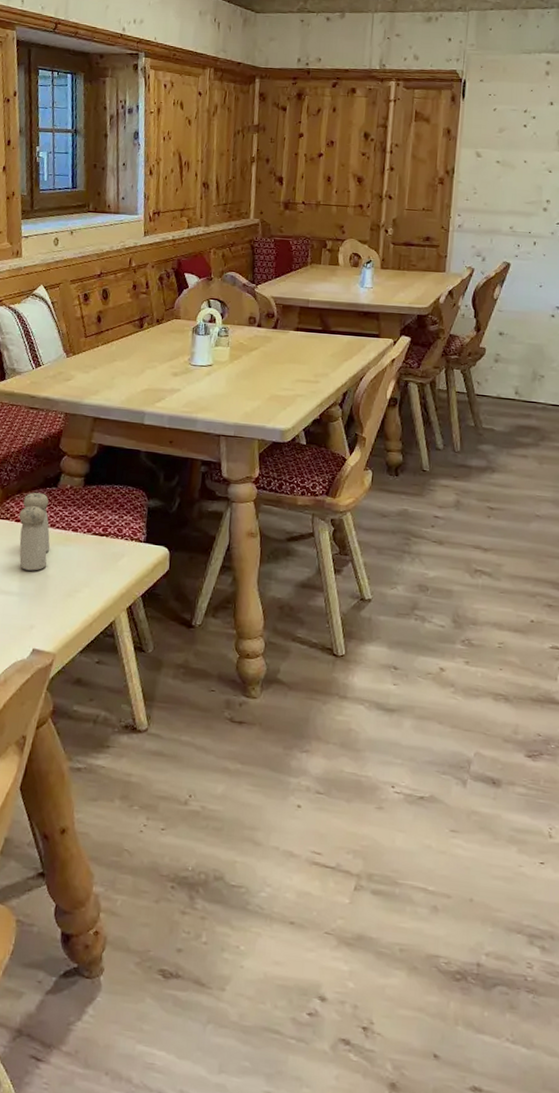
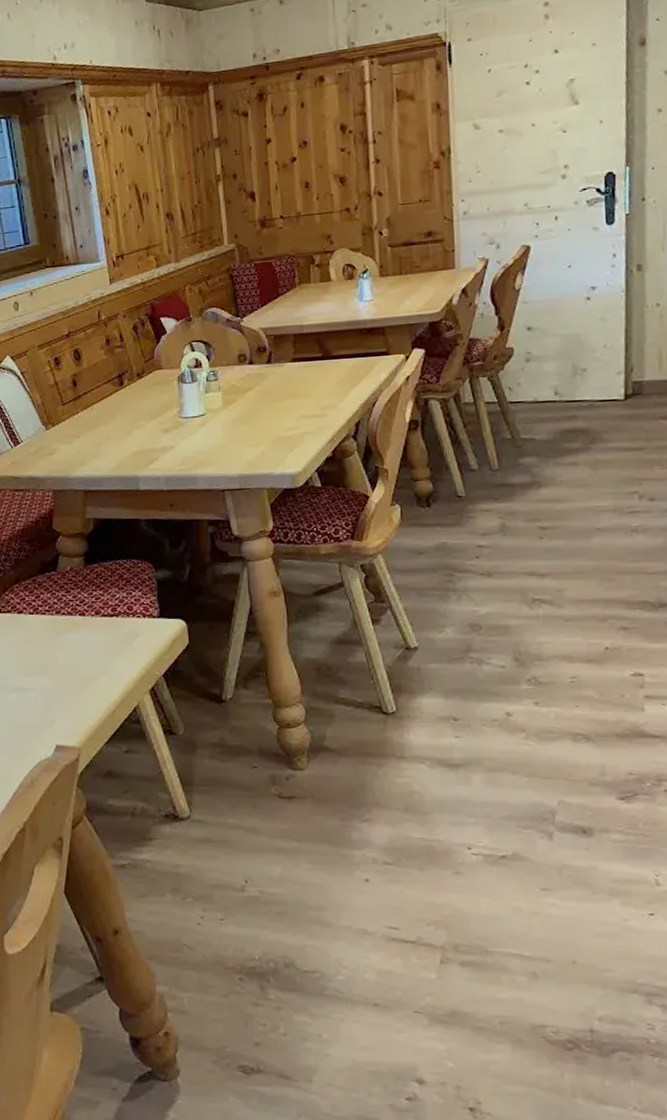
salt and pepper shaker: present [18,492,50,571] -> none [20,580,59,664]

